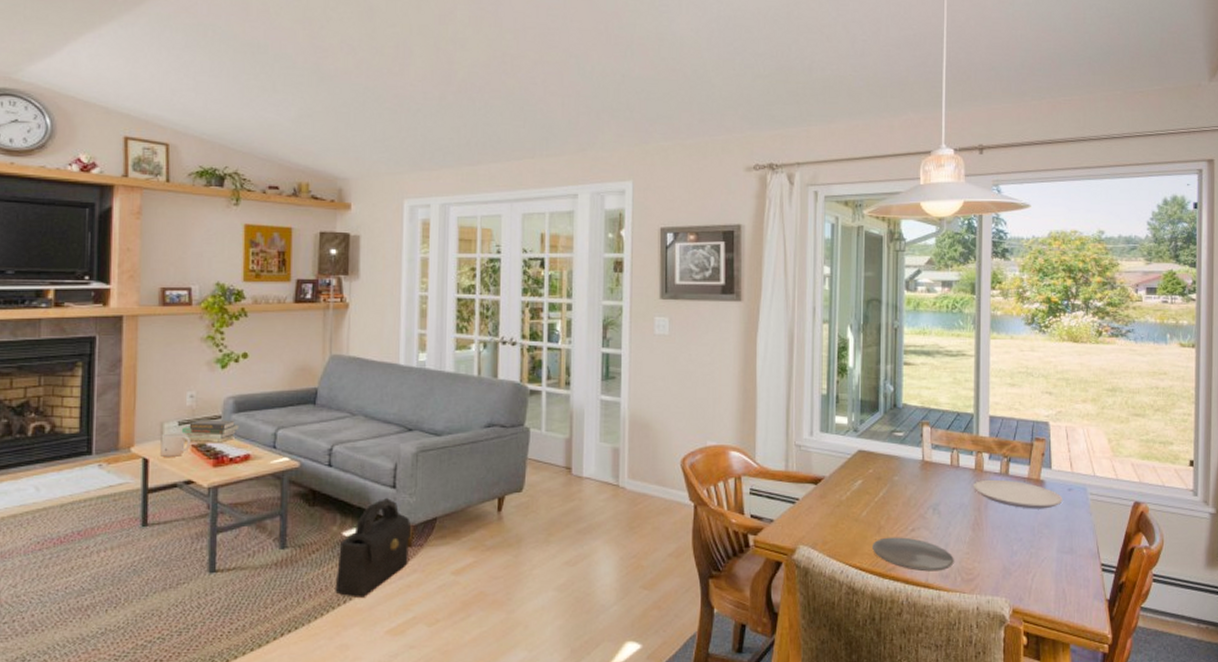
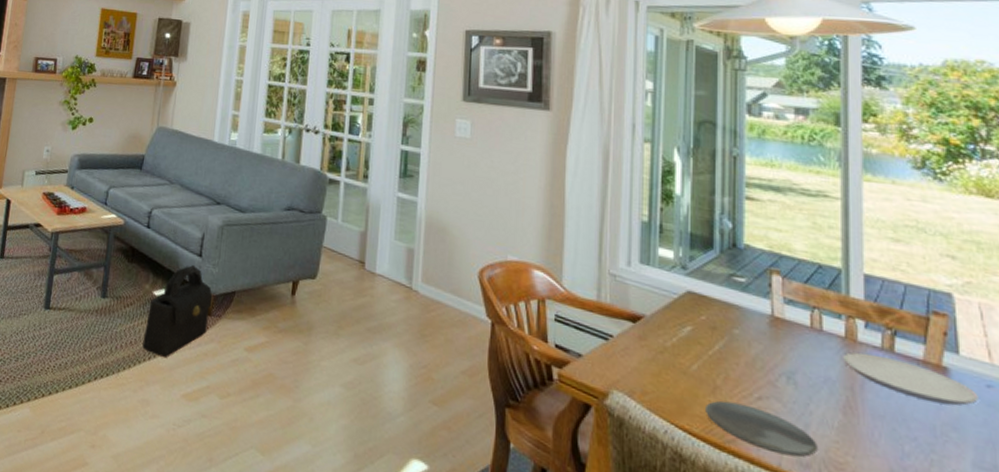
mug: present [159,433,192,457] -> none [19,180,44,202]
books: present [181,420,240,443] -> none [37,172,81,195]

